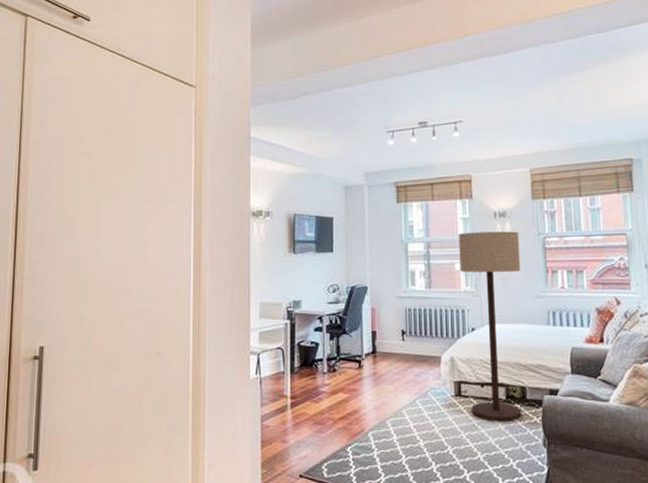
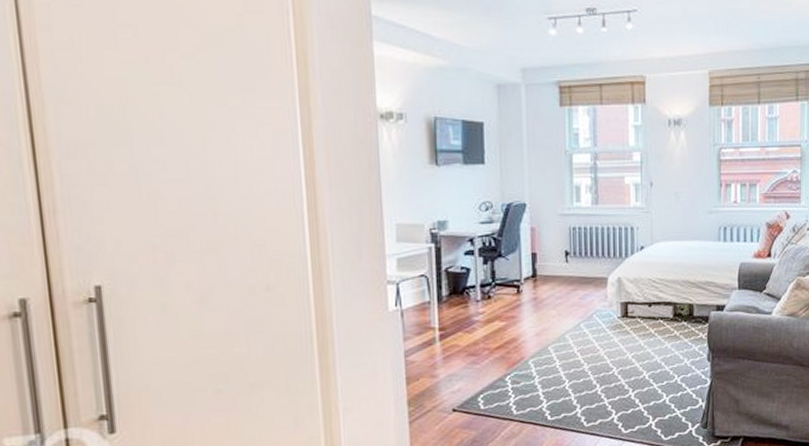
floor lamp: present [459,231,522,422] -> none [629,141,694,340]

